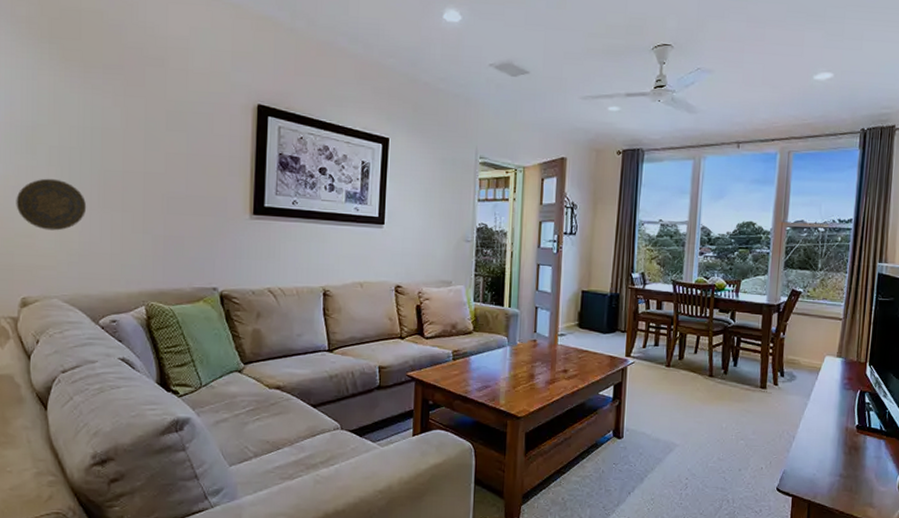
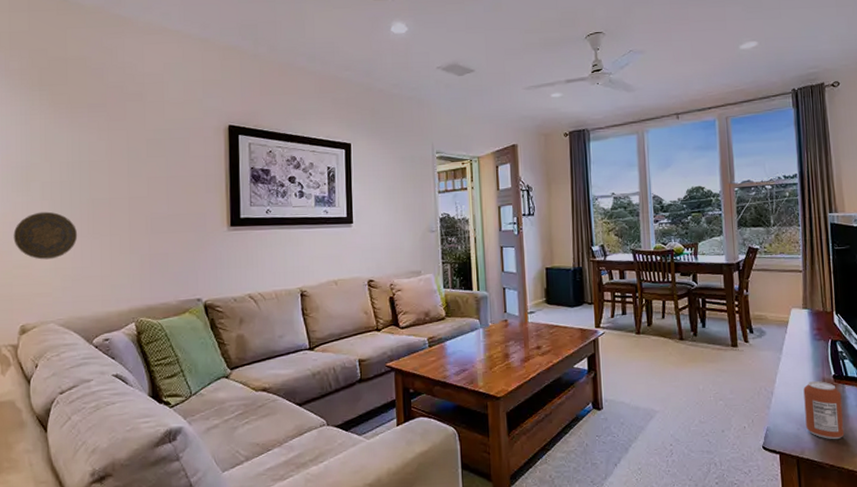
can: none [822,430,862,488] -> present [803,381,845,440]

